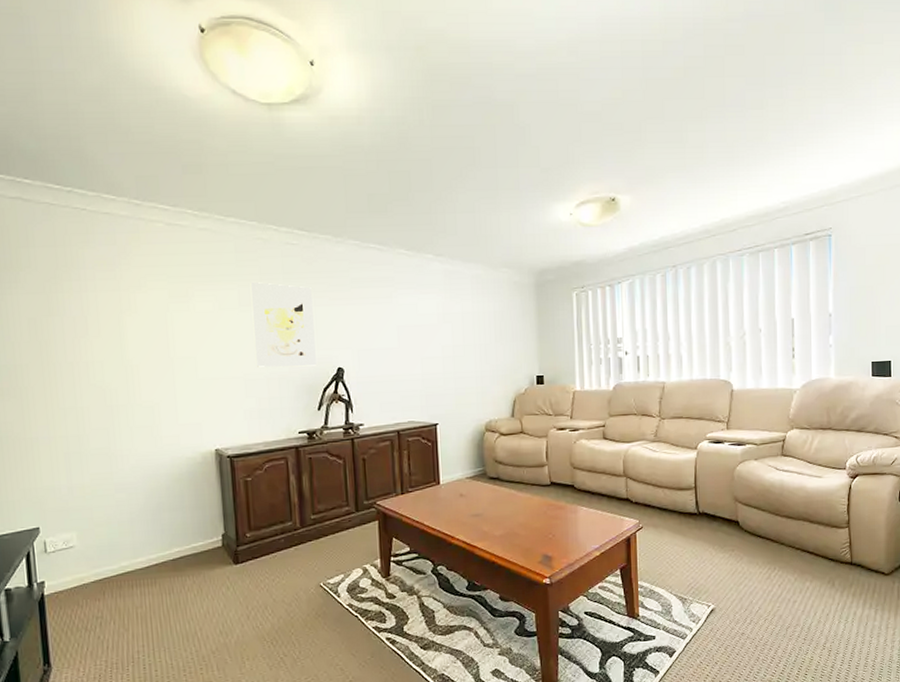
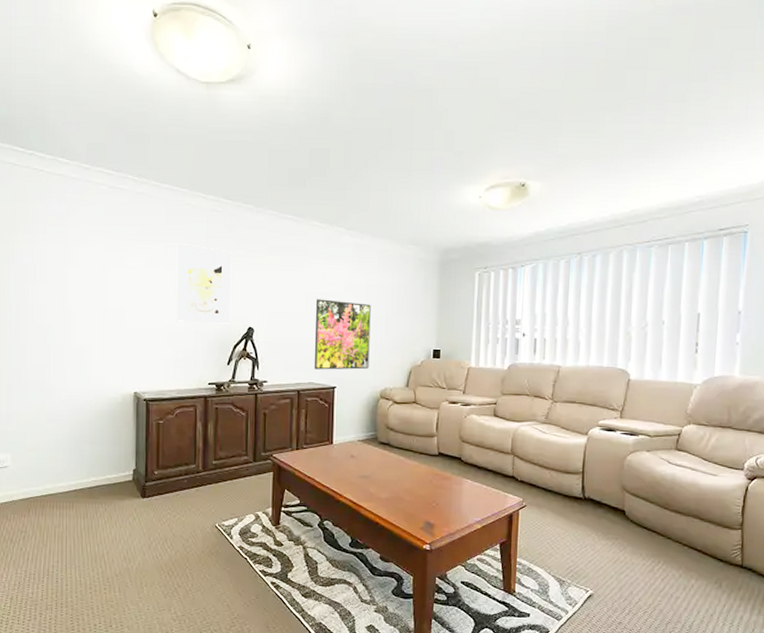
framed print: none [408,331,471,407] -> present [313,299,371,370]

